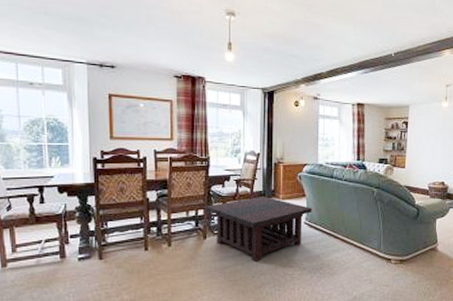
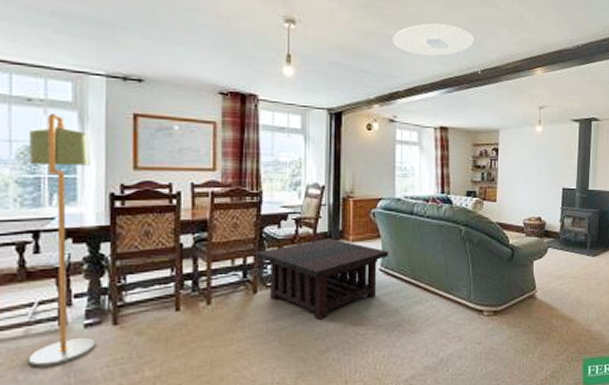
floor lamp: none [31,95,87,288] -> present [28,114,96,367]
ceiling light: none [317,12,390,42] -> present [393,23,475,57]

